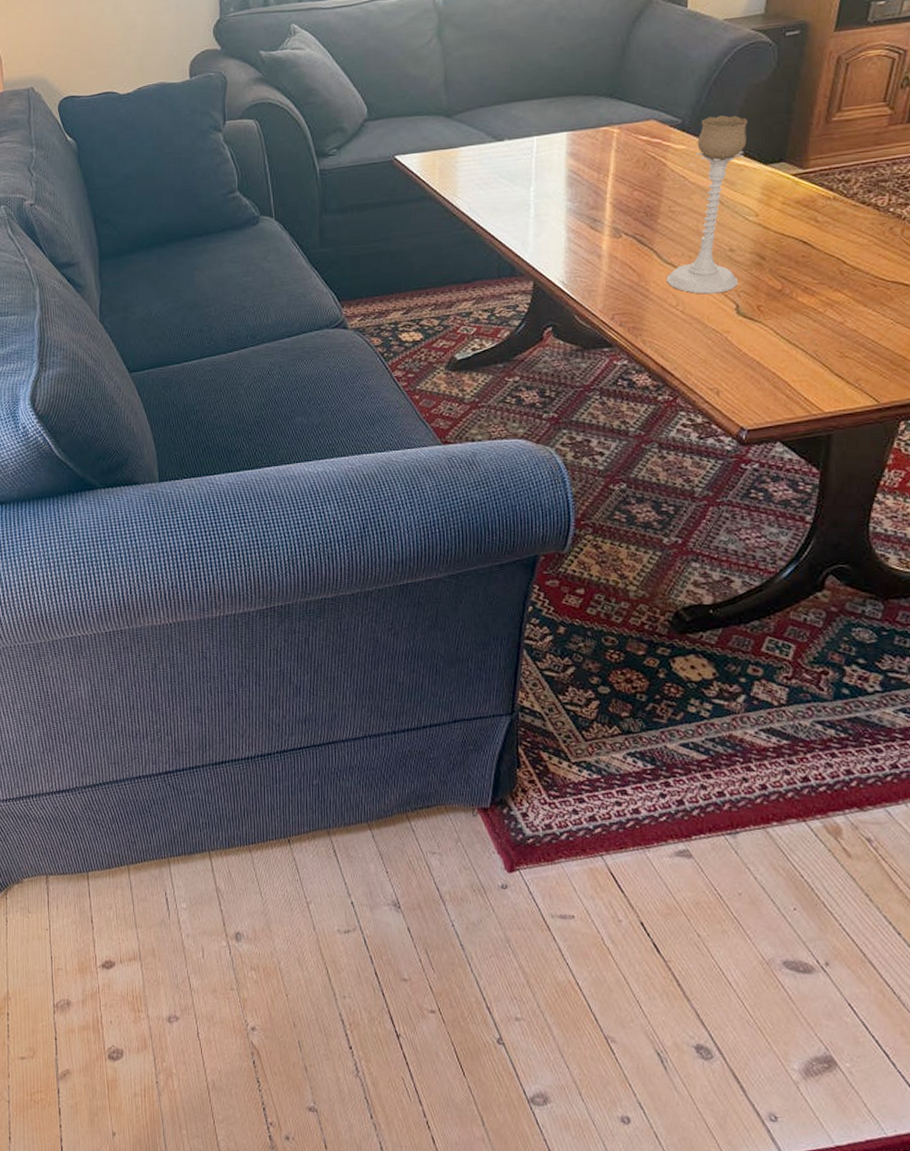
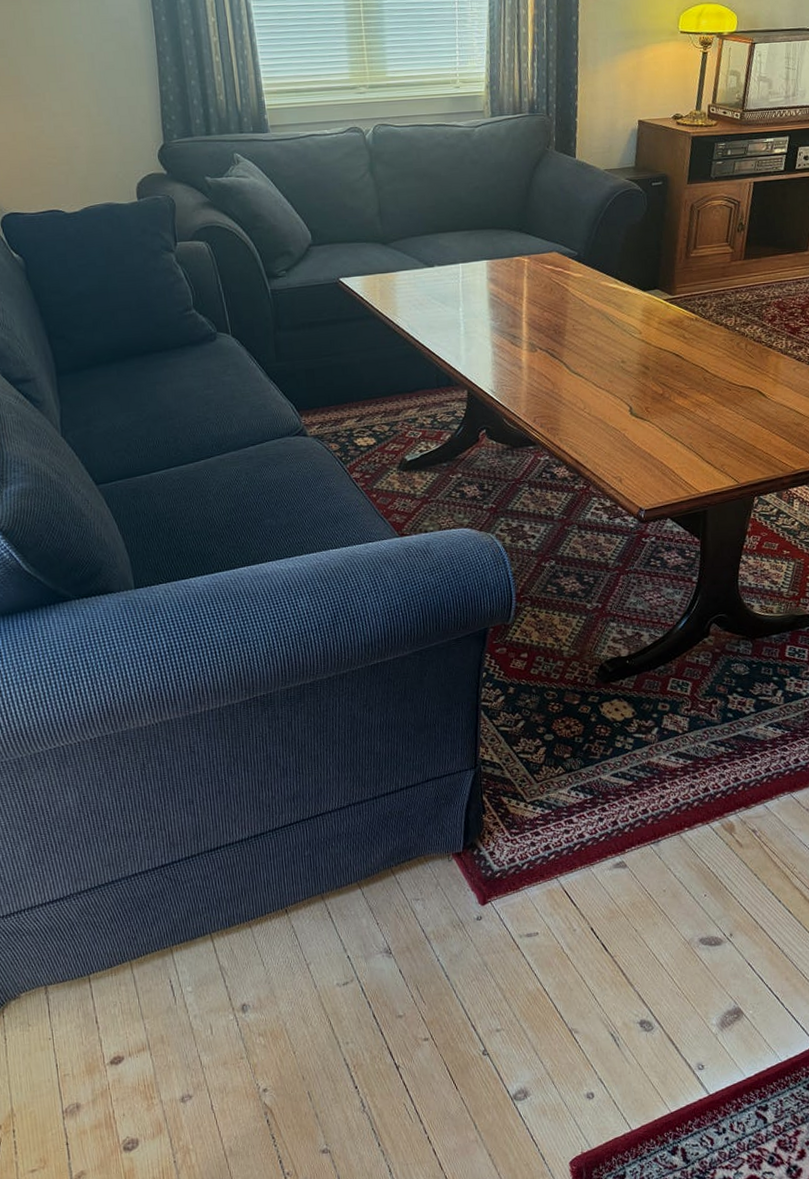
candle holder: present [666,115,747,294] -> none [574,250,630,399]

